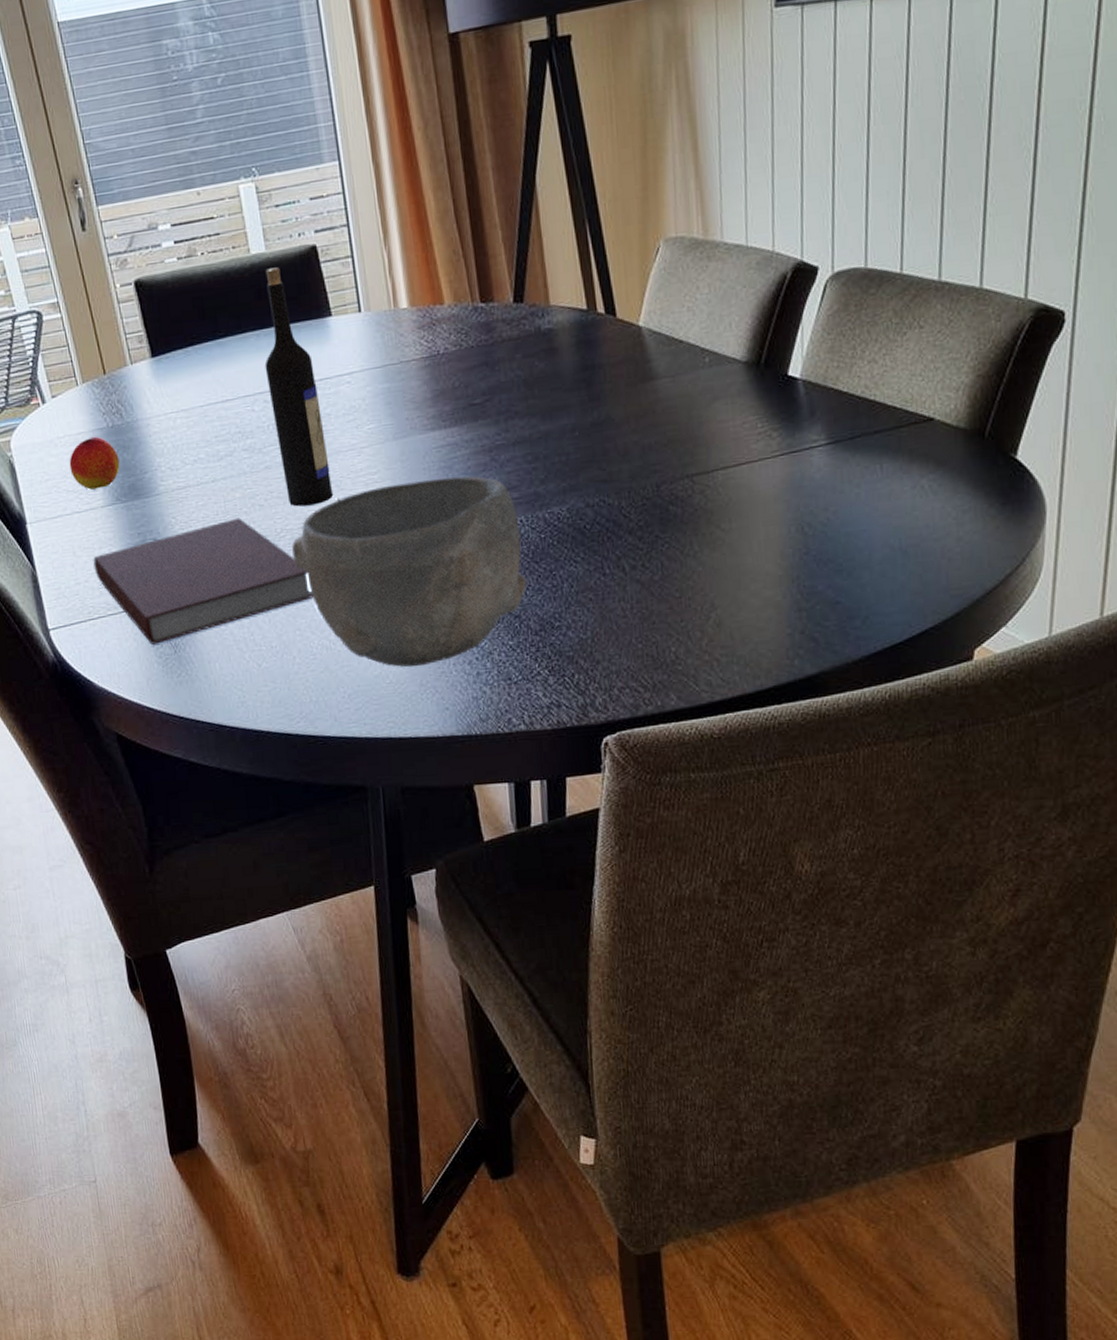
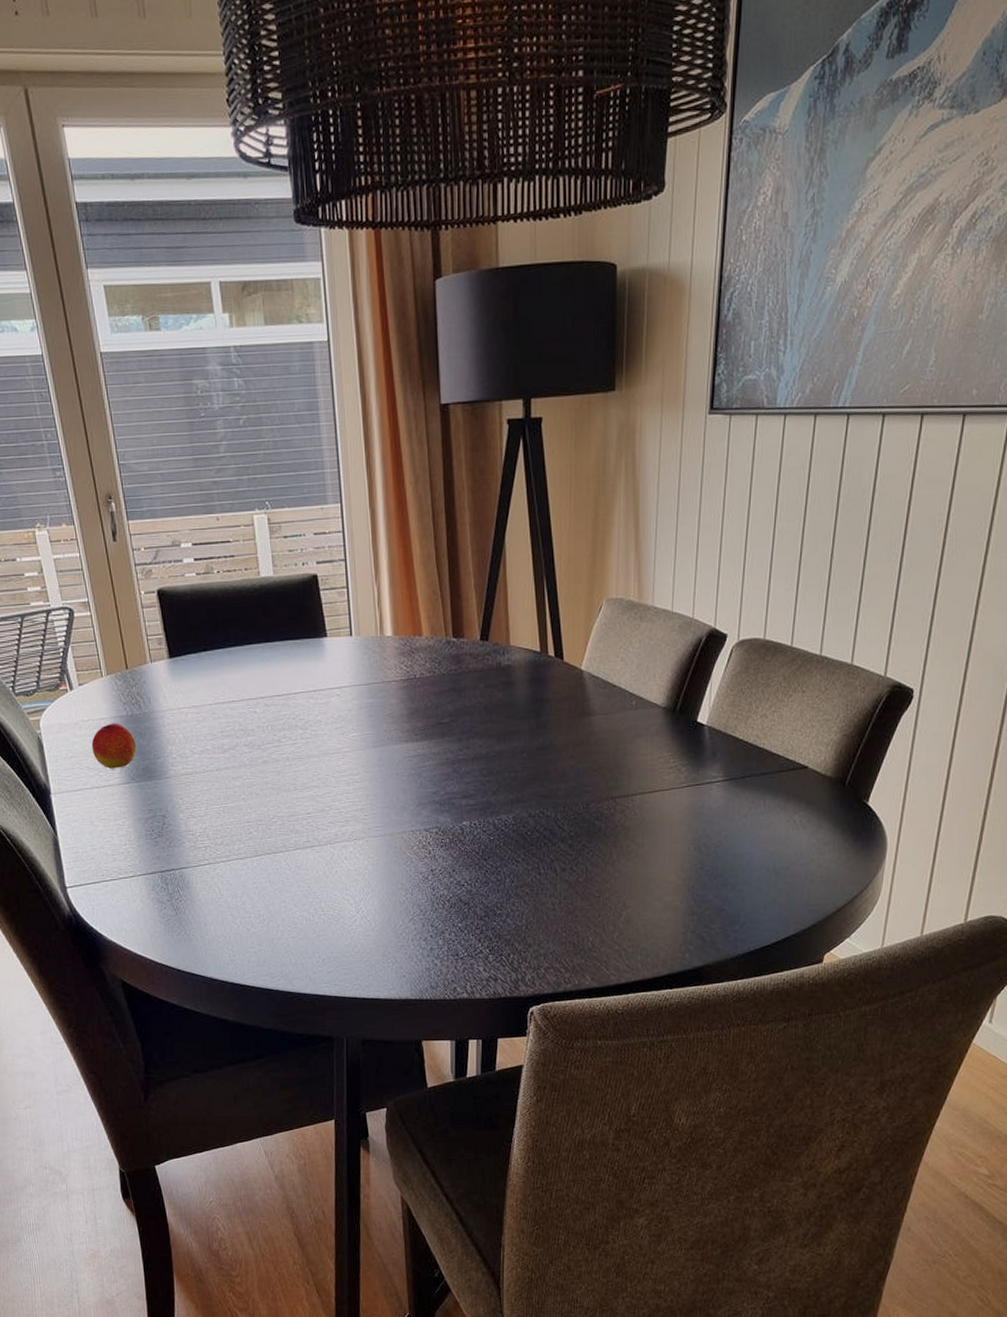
notebook: present [93,517,313,646] -> none [108,803,298,907]
wine bottle: present [264,267,334,507] -> none [267,590,320,798]
bowl: present [292,475,527,667] -> none [282,783,476,940]

